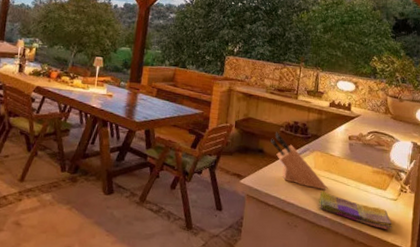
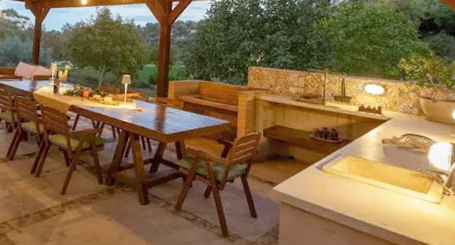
knife block: present [270,131,328,190] -> none [301,138,364,195]
dish towel: present [318,191,394,230] -> none [356,196,440,235]

